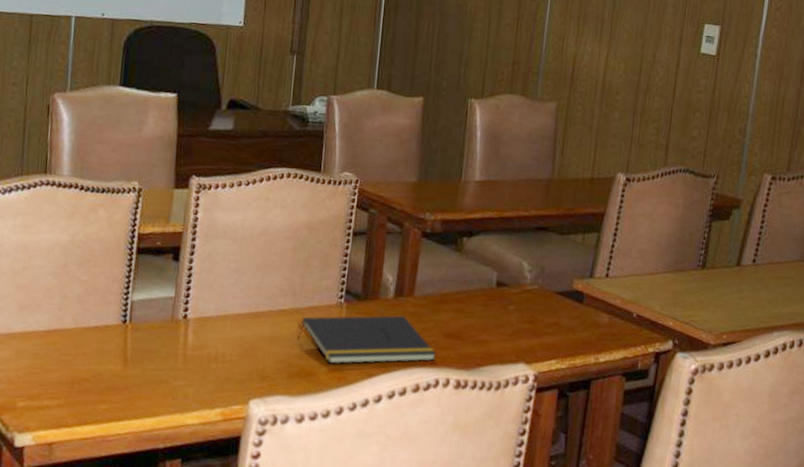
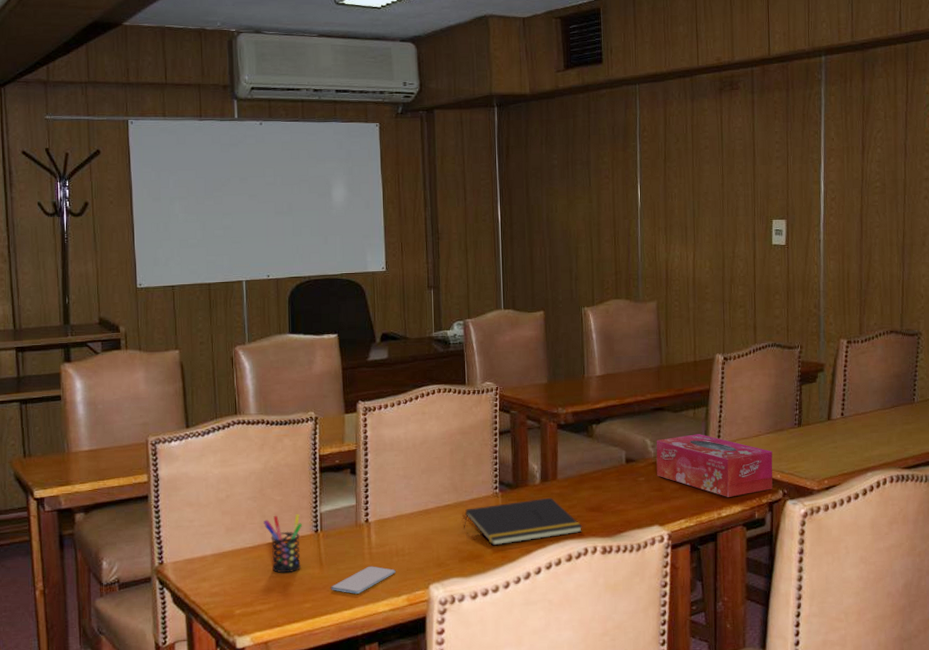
pen holder: none [63,297,108,366] -> present [264,514,302,573]
smartphone: none [134,369,212,400] -> present [331,566,396,594]
tissue box: none [530,263,668,341] -> present [656,434,773,497]

